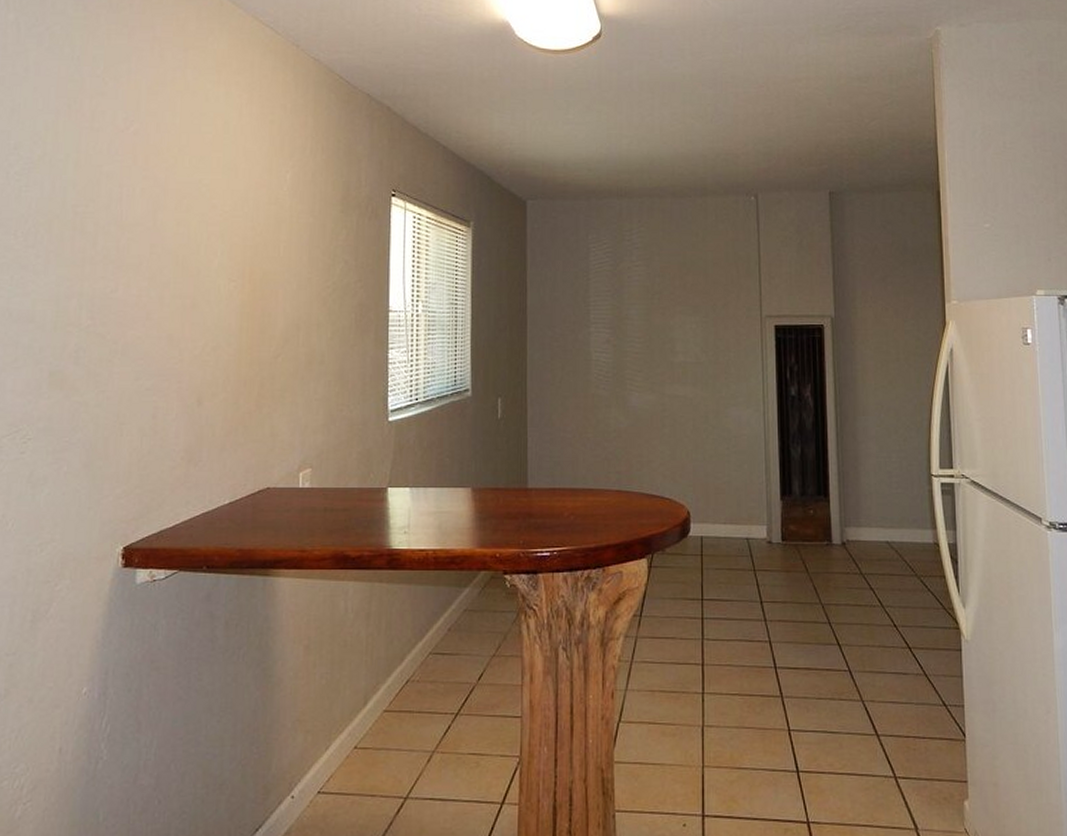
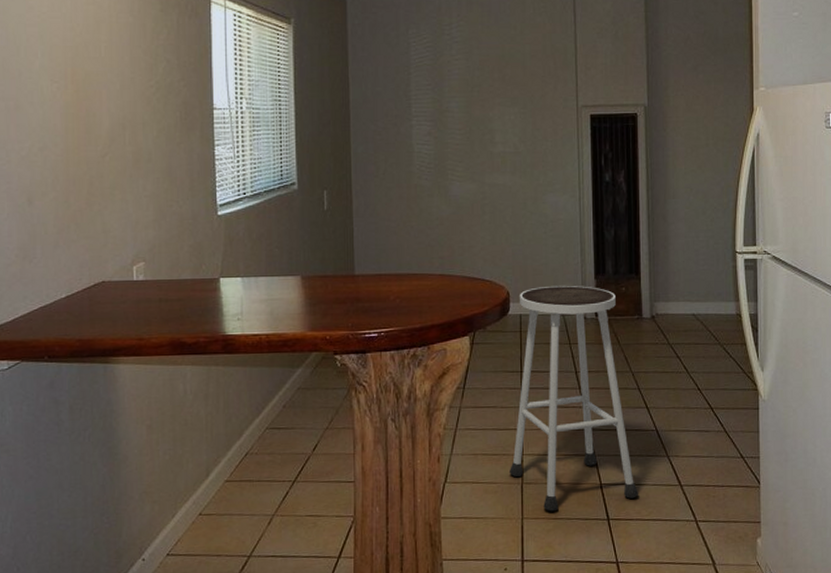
stool: none [689,506,830,760] -> present [510,285,638,512]

